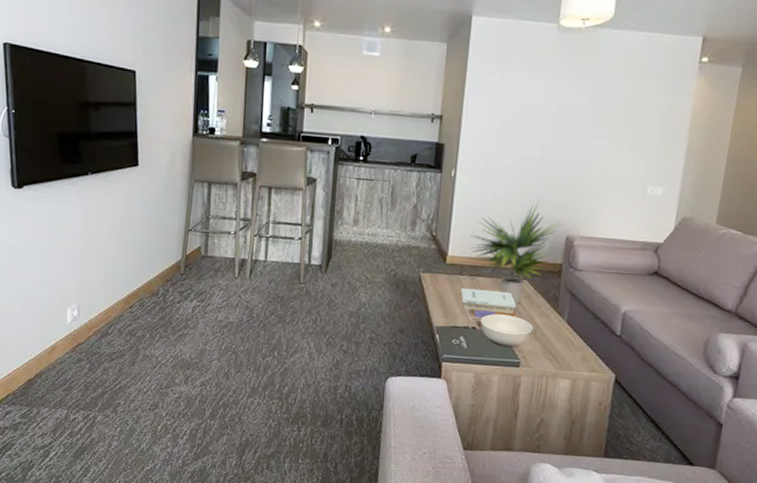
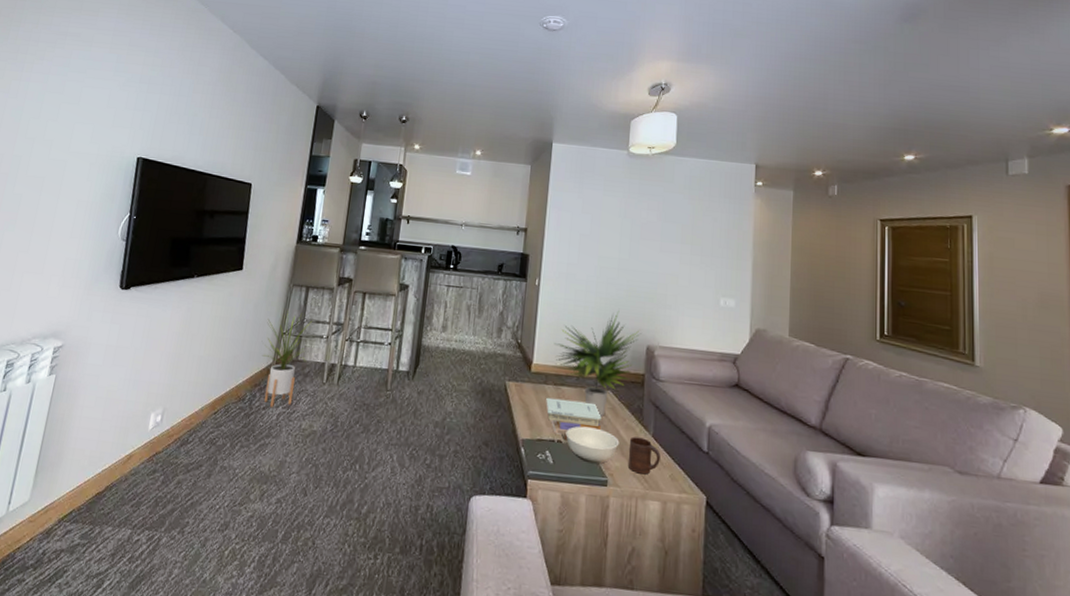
house plant: none [170,207,218,301] -> present [262,311,312,407]
cup: none [541,322,574,356] -> present [628,436,660,475]

